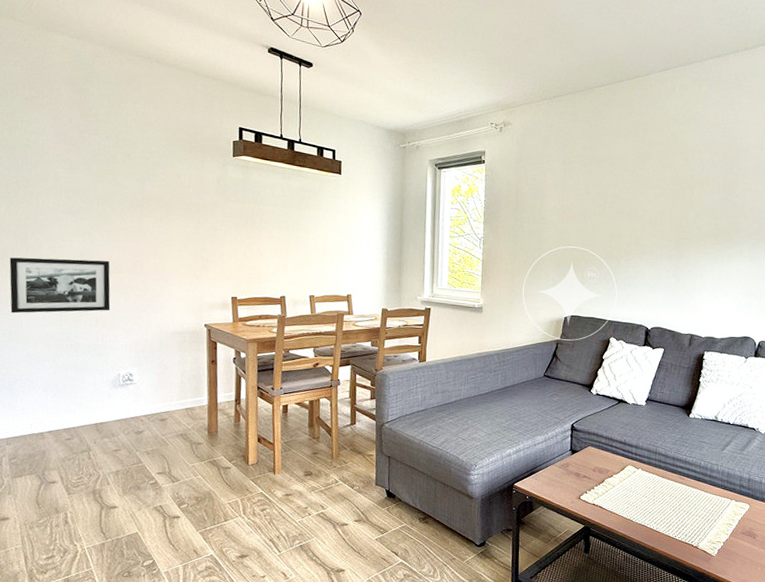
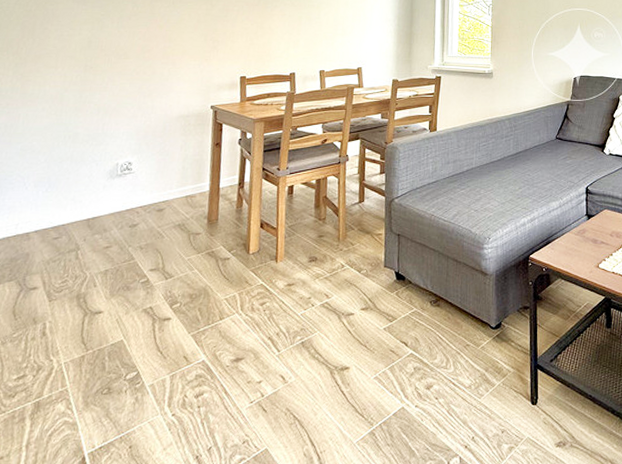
picture frame: present [9,257,111,314] -> none [9,46,118,106]

